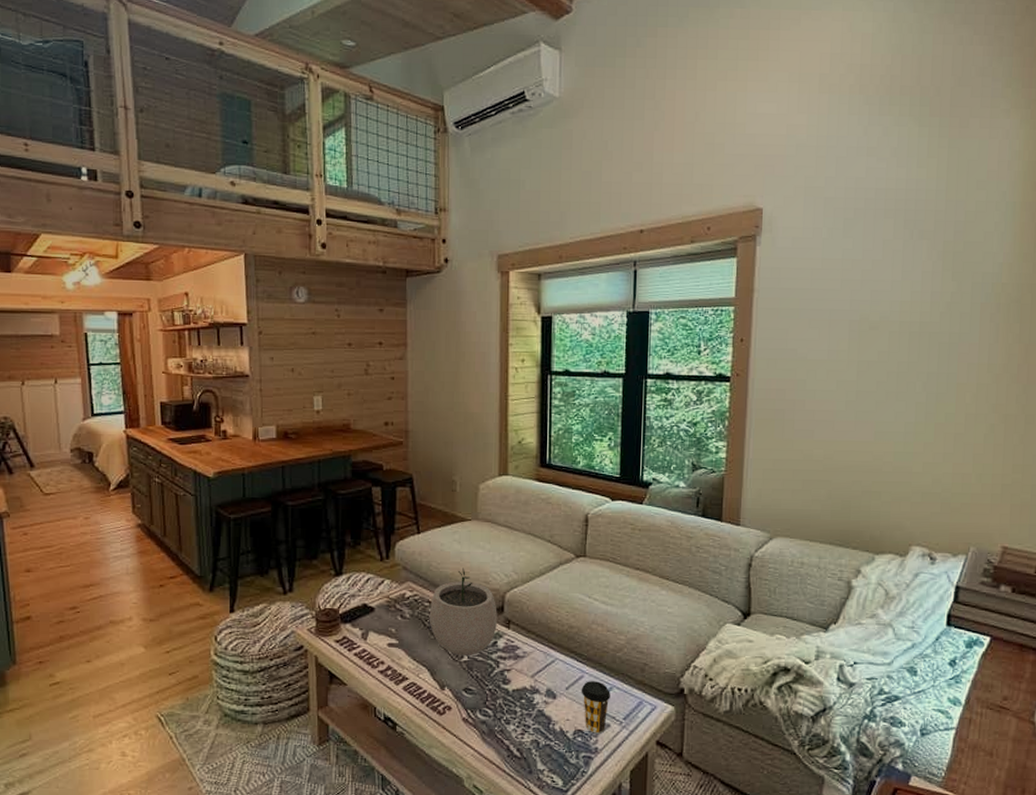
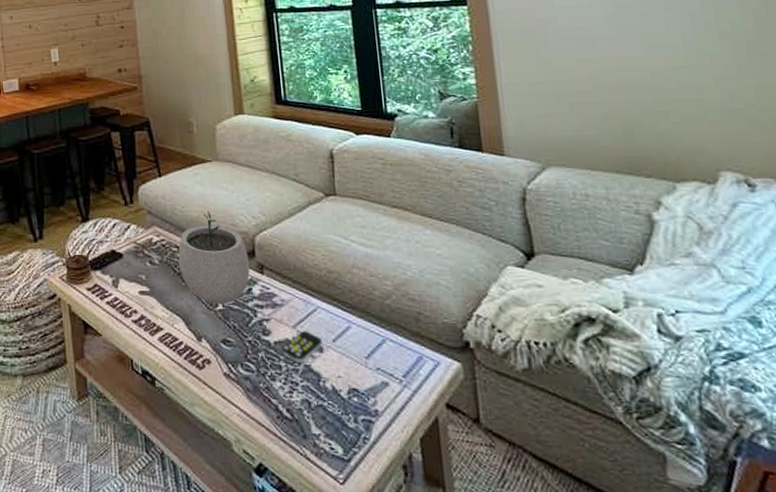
remote control: none [519,680,556,708] -> present [282,331,322,363]
coffee cup: present [581,681,610,734] -> none [349,332,385,394]

